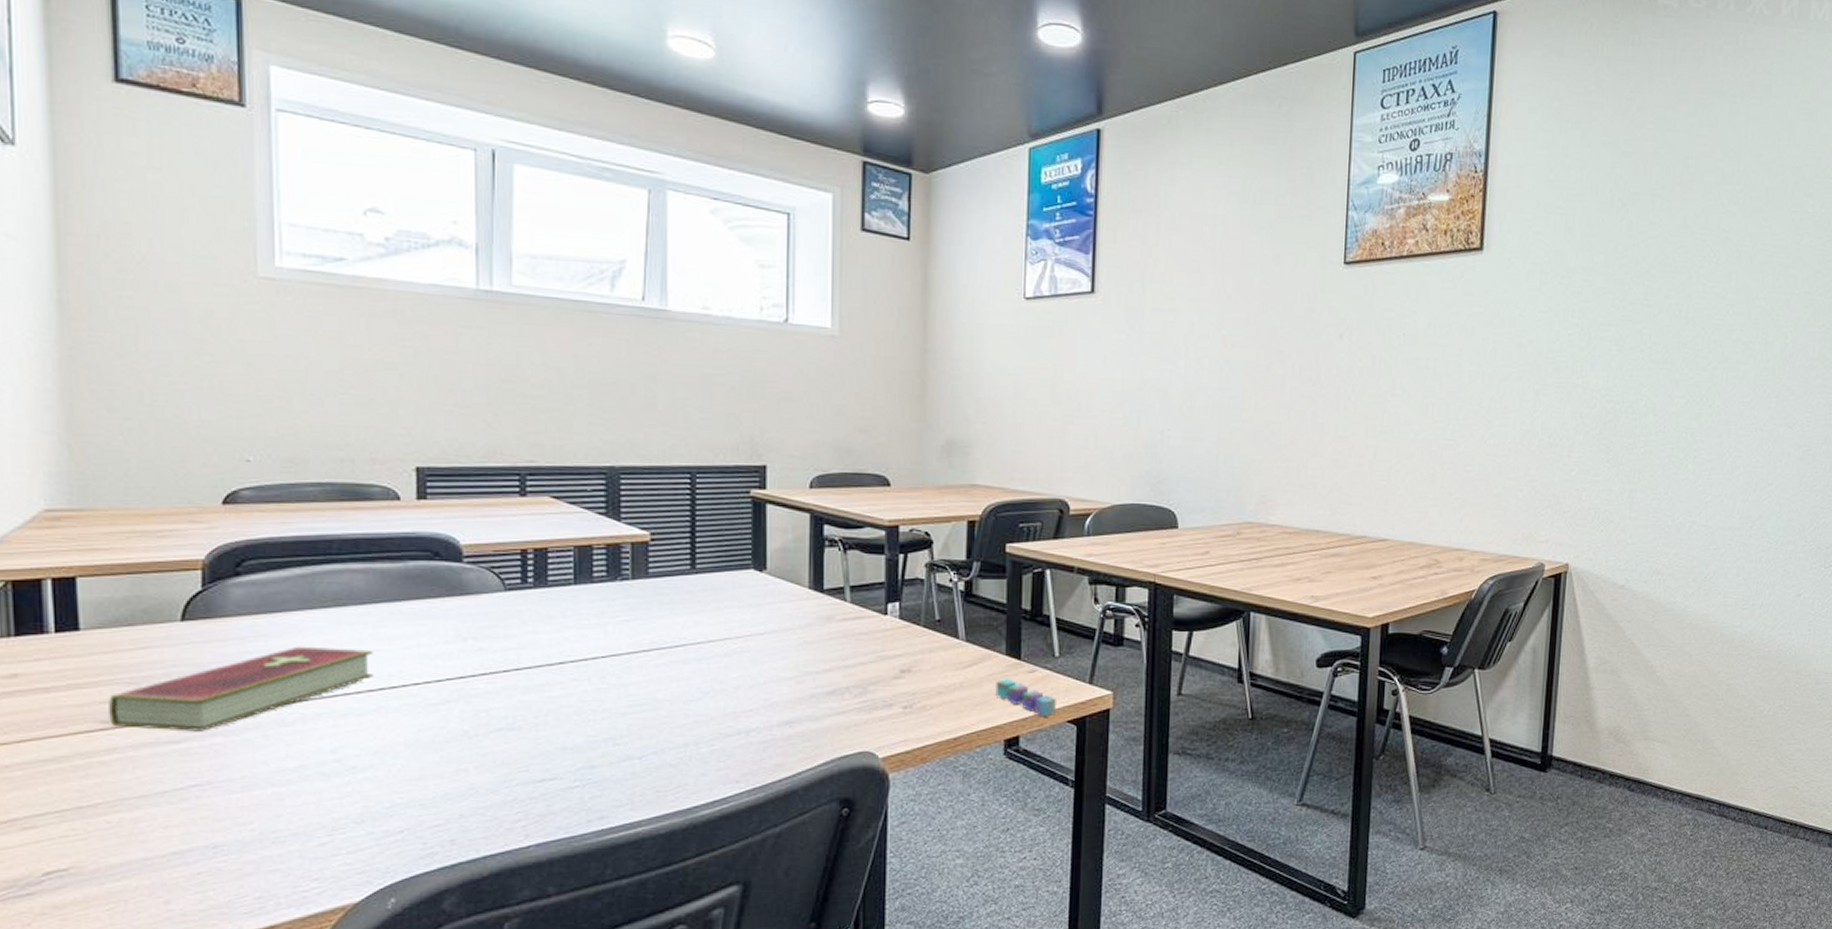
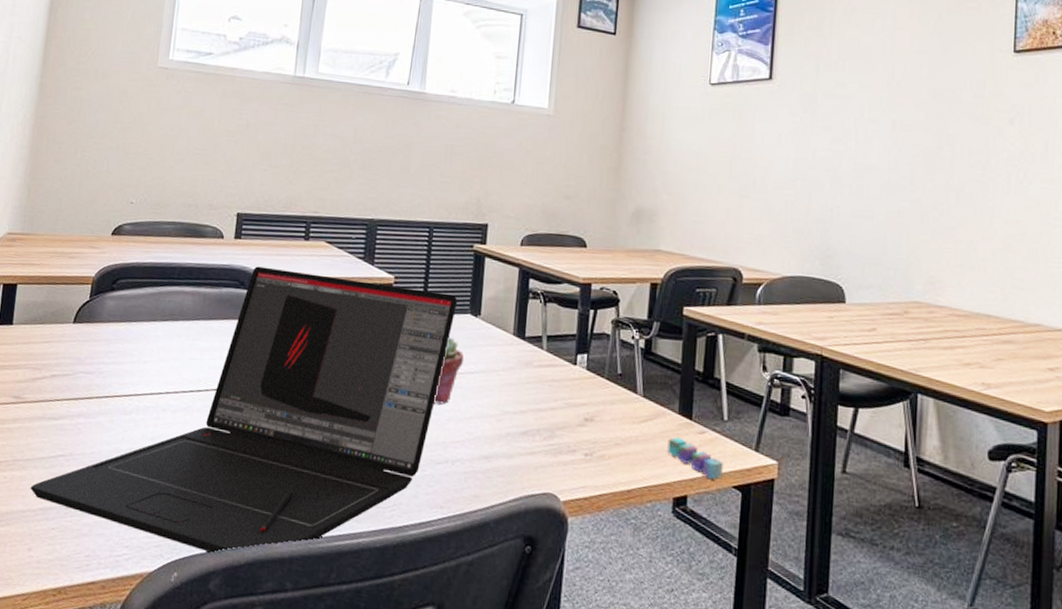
hardcover book: present [109,646,373,732] -> none [18,350,190,412]
laptop: none [152,532,736,871] -> present [30,266,458,555]
potted succulent: none [715,596,749,672] -> present [433,336,464,405]

